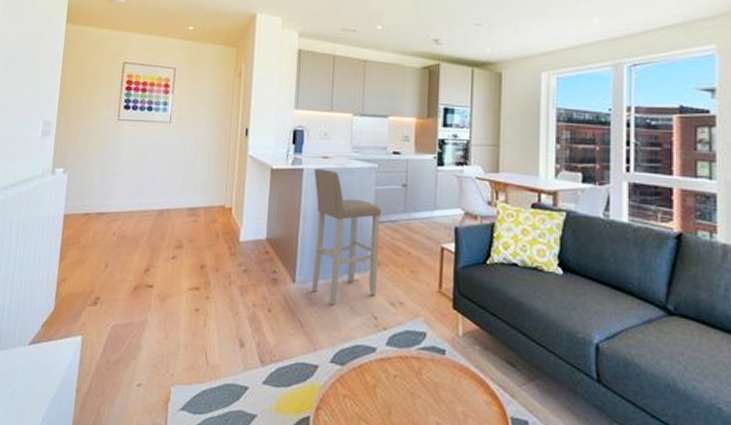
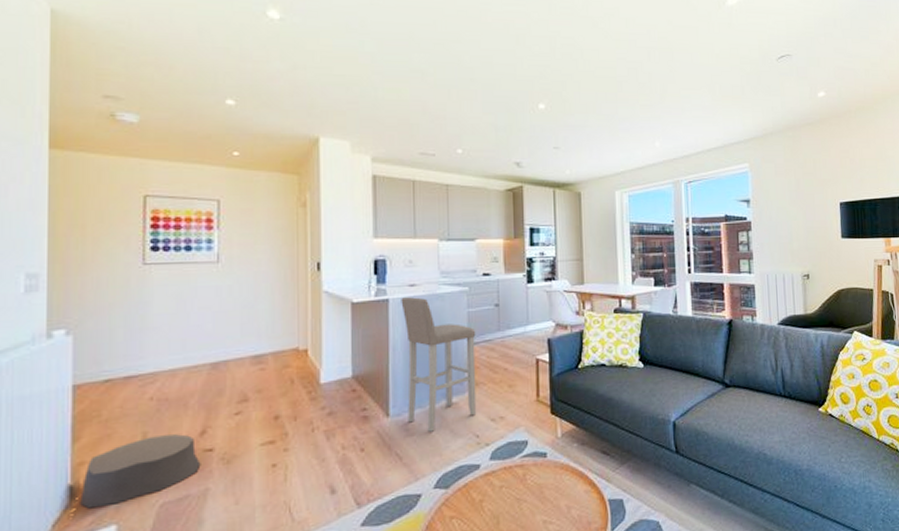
pouf: none [60,266,144,319] -> present [80,434,201,509]

